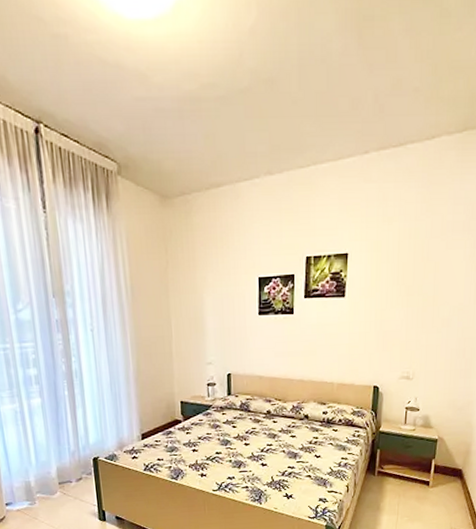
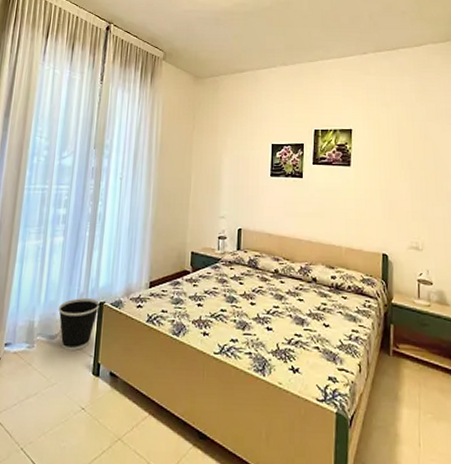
wastebasket: none [52,455,94,503] -> present [58,298,100,350]

